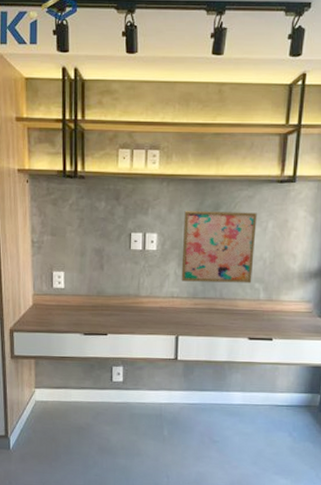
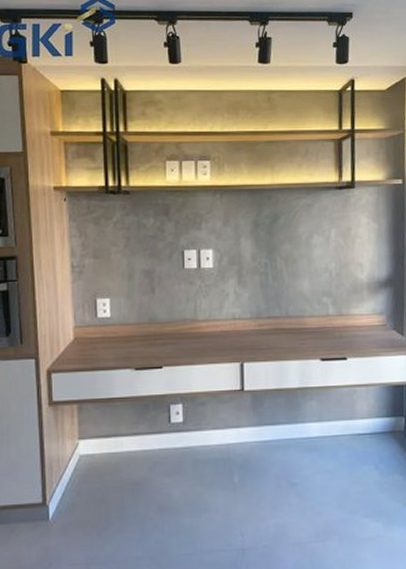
wall art: present [181,211,257,283] -> none [241,221,319,301]

